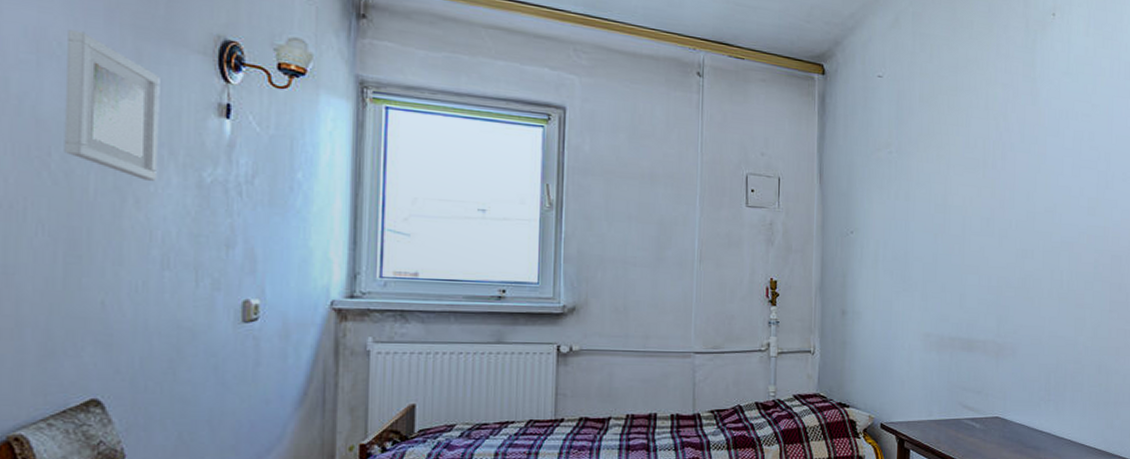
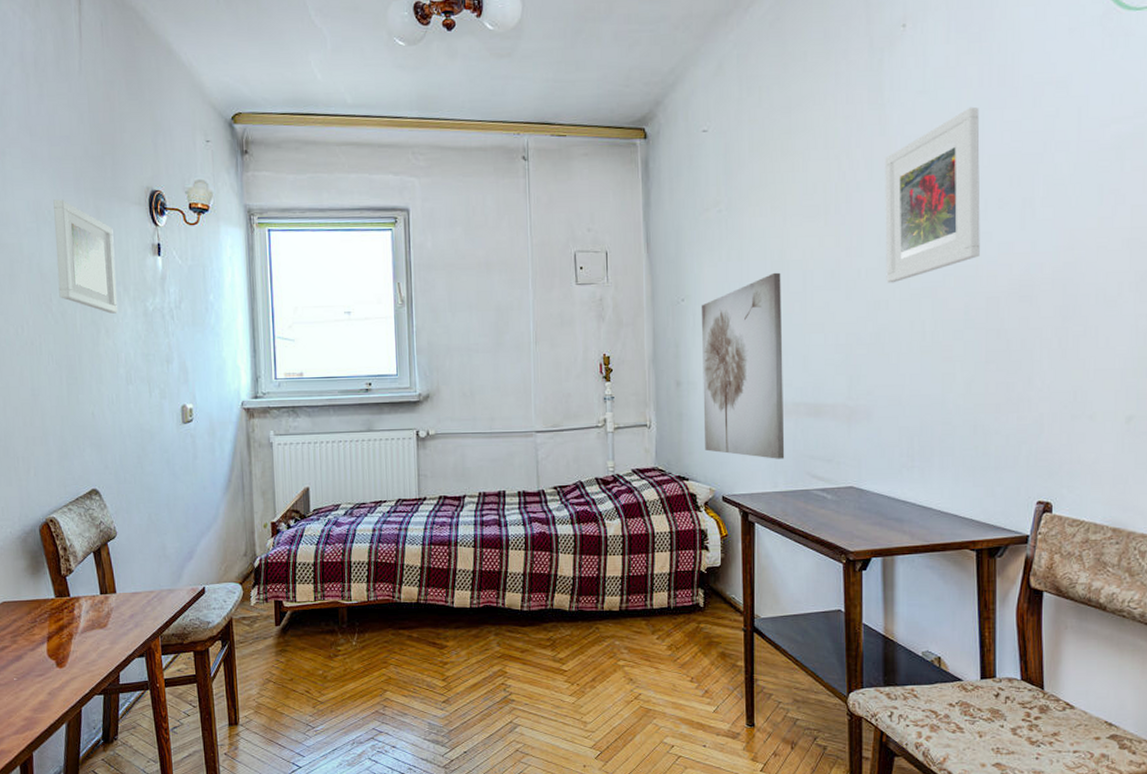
wall art: none [866,215,943,389] -> present [701,272,785,459]
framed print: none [1032,92,1110,236] -> present [885,106,980,283]

